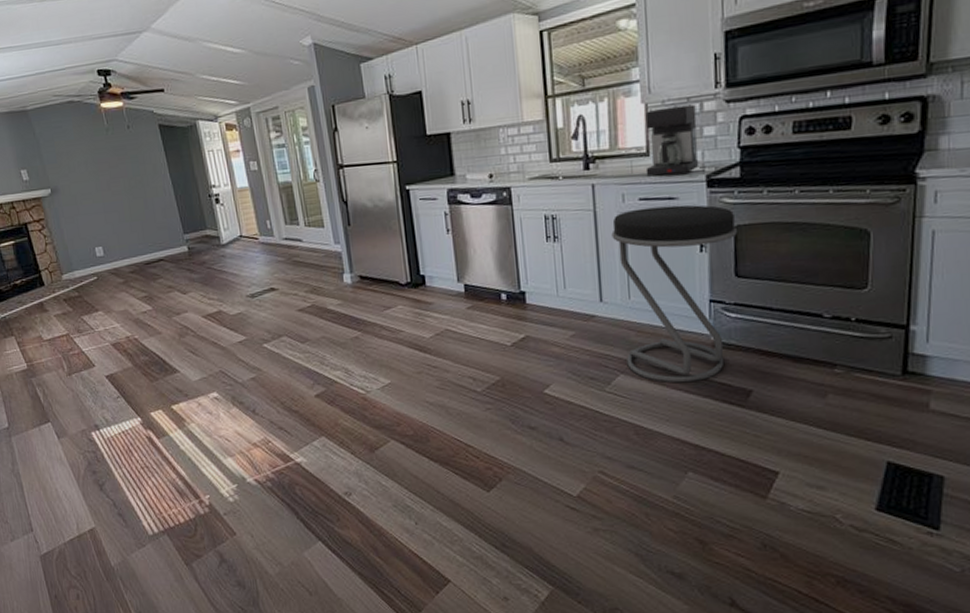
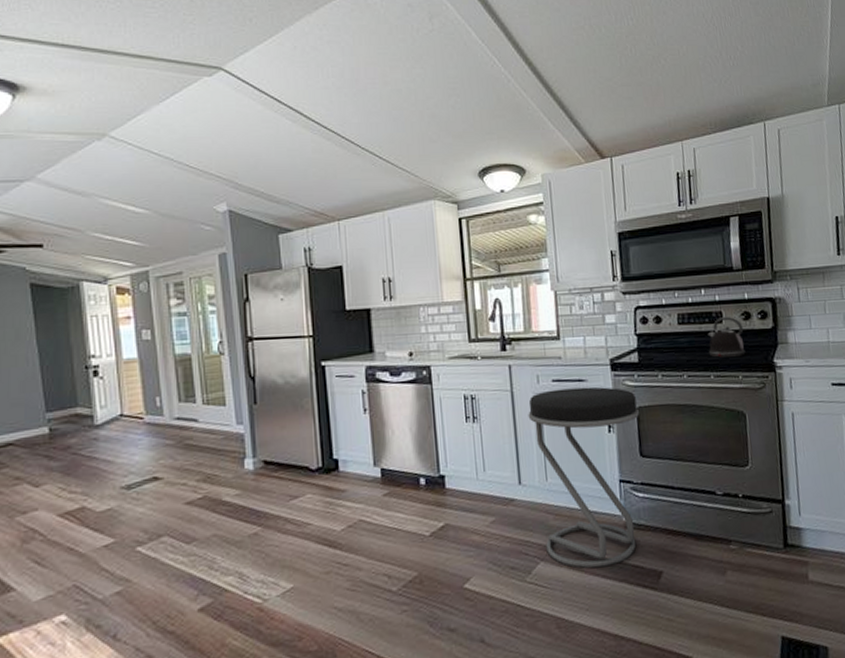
coffee maker: present [645,104,699,177] -> none [555,294,604,359]
kettle: none [829,122,879,170] -> present [707,317,746,358]

